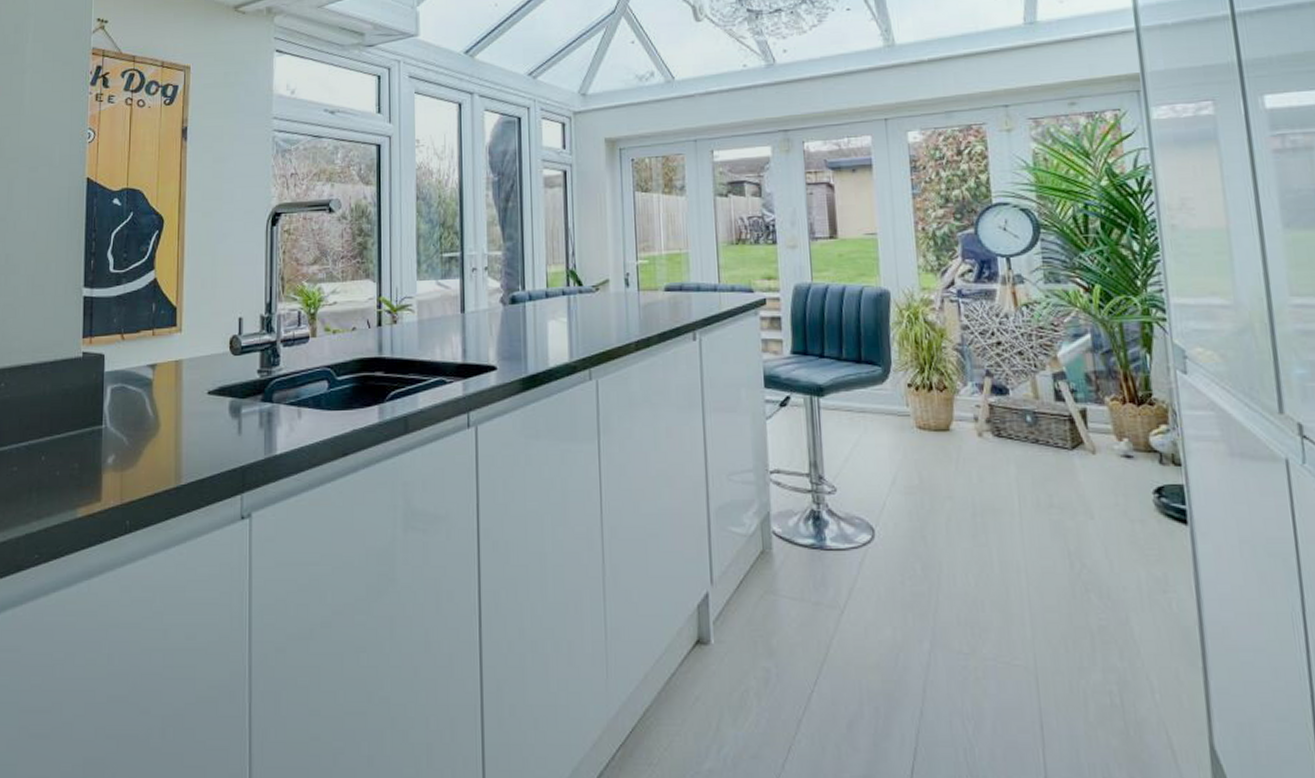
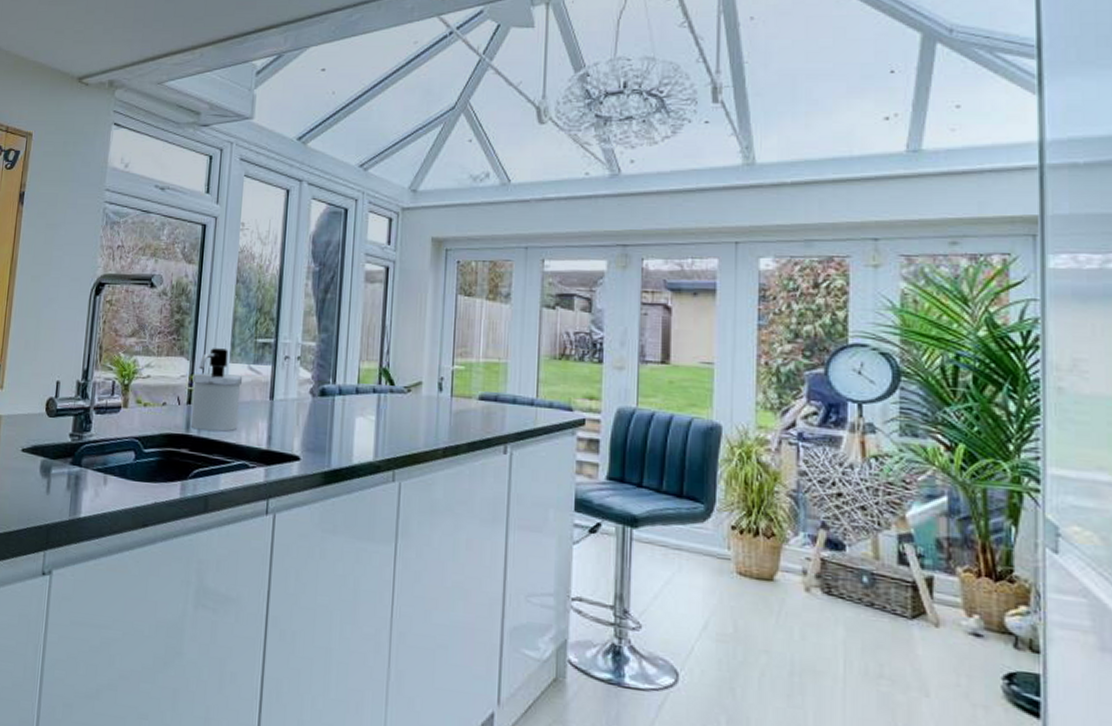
soap dispenser: none [381,267,432,352] -> present [190,348,243,432]

